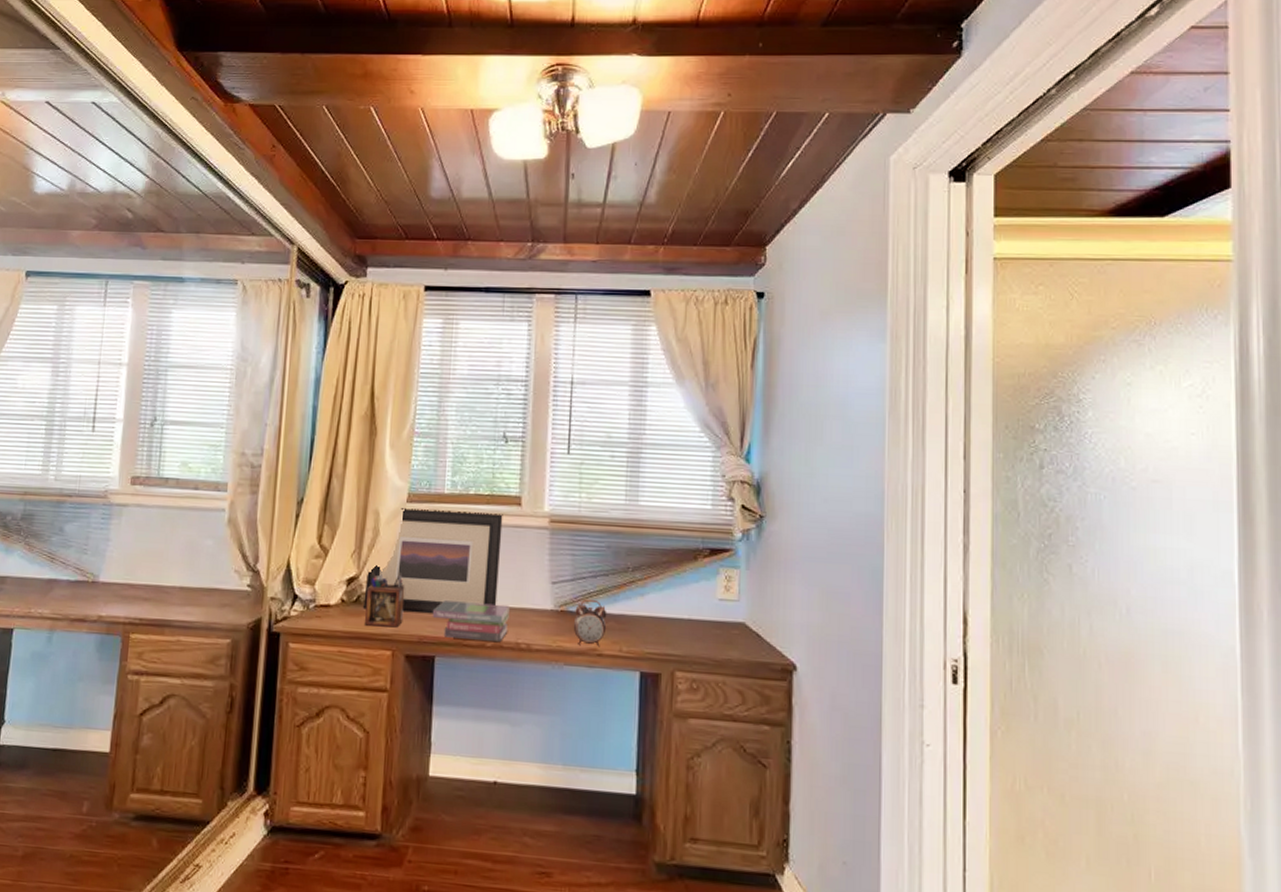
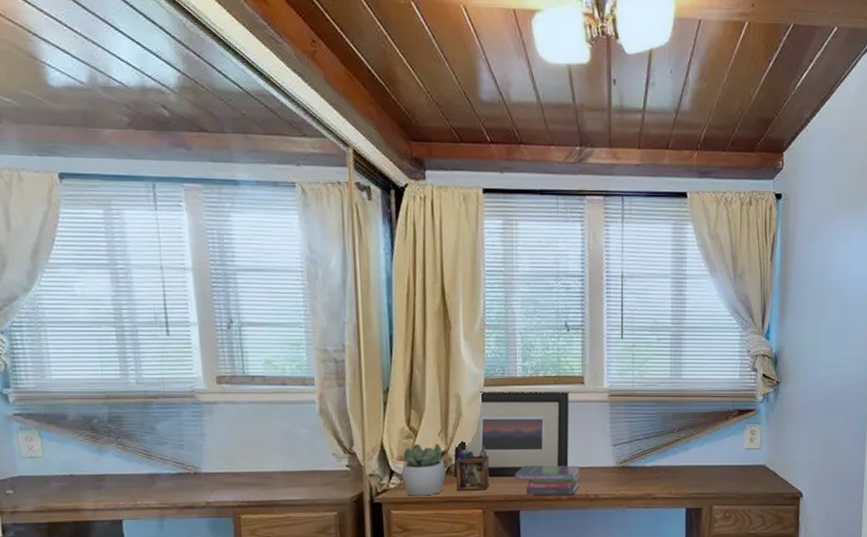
succulent plant: none [305,565,355,630] -> present [401,444,445,497]
alarm clock: present [573,599,607,647] -> none [632,456,659,493]

